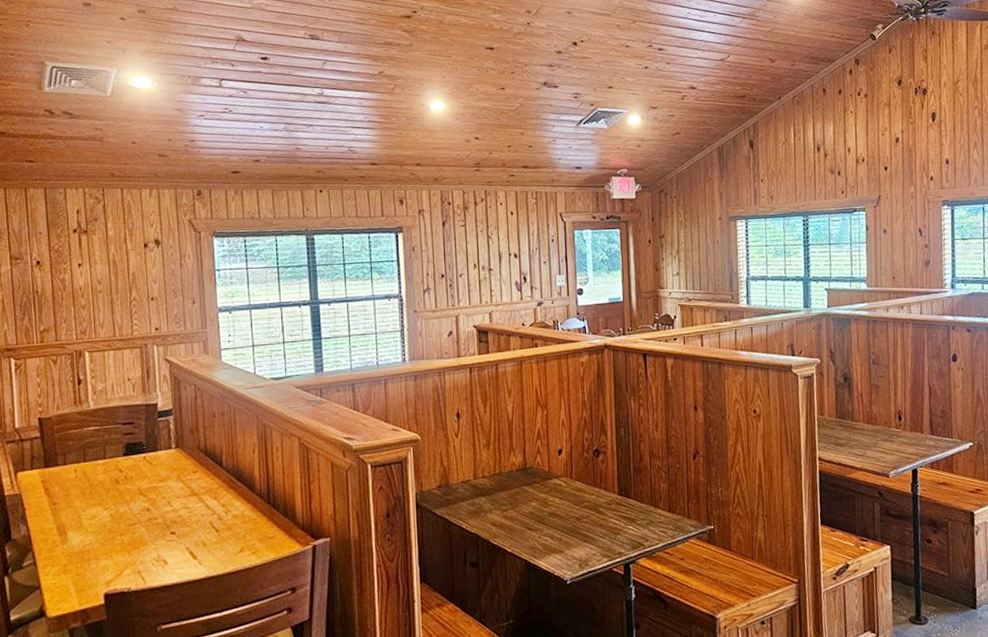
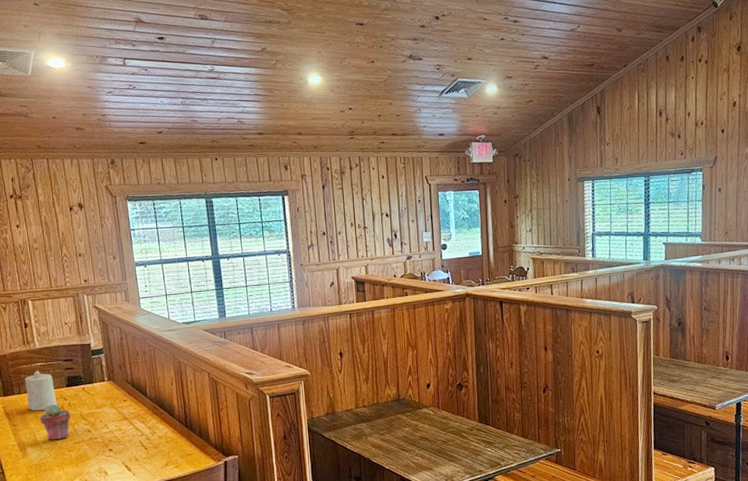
candle: none [73,436,111,486] -> present [25,371,57,411]
potted succulent: none [87,477,126,522] -> present [39,404,71,440]

